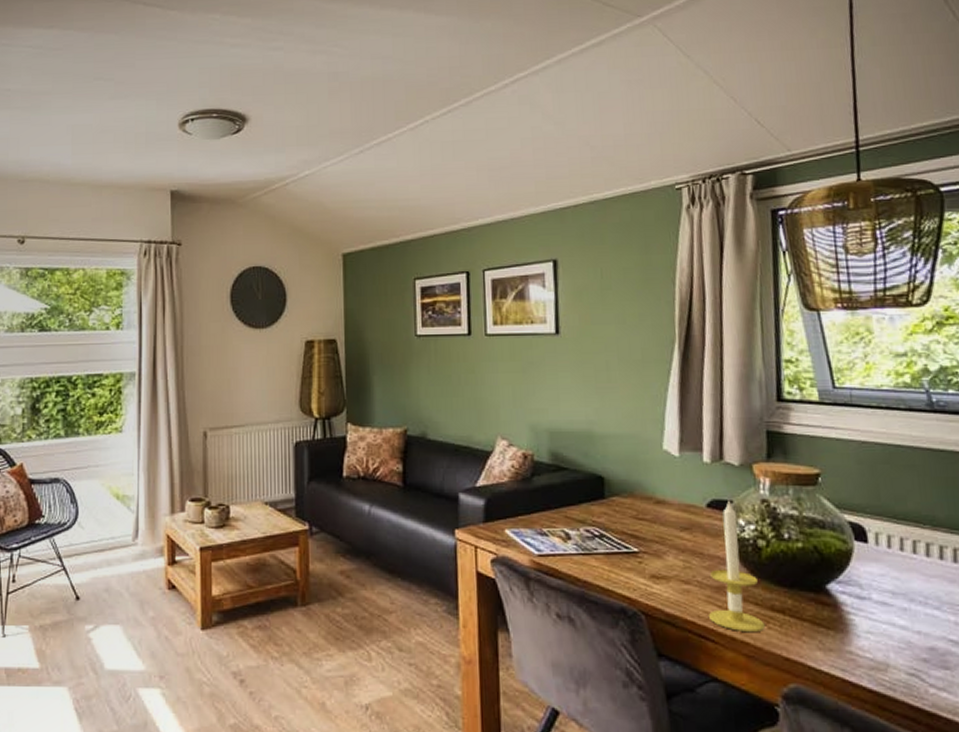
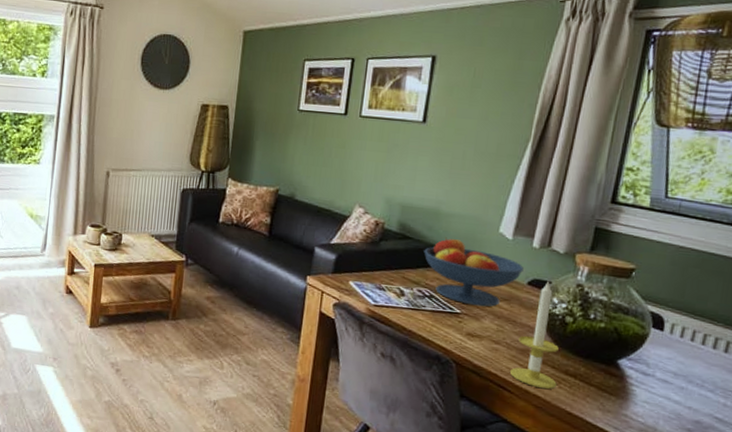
fruit bowl: none [583,463,699,541] -> present [424,237,524,307]

